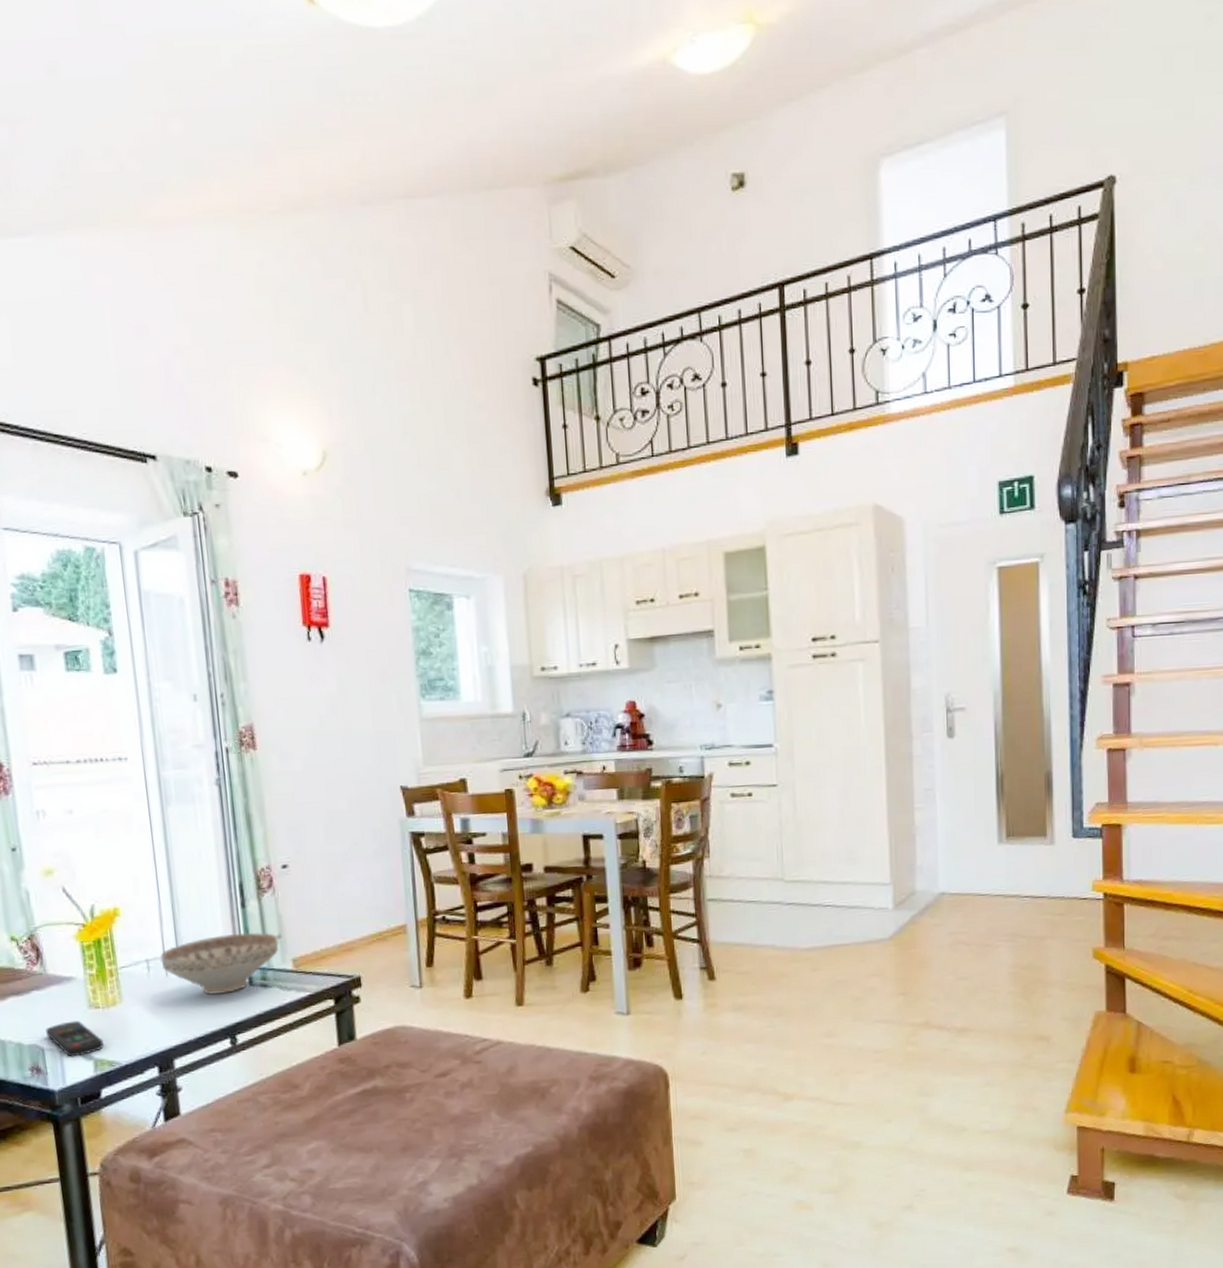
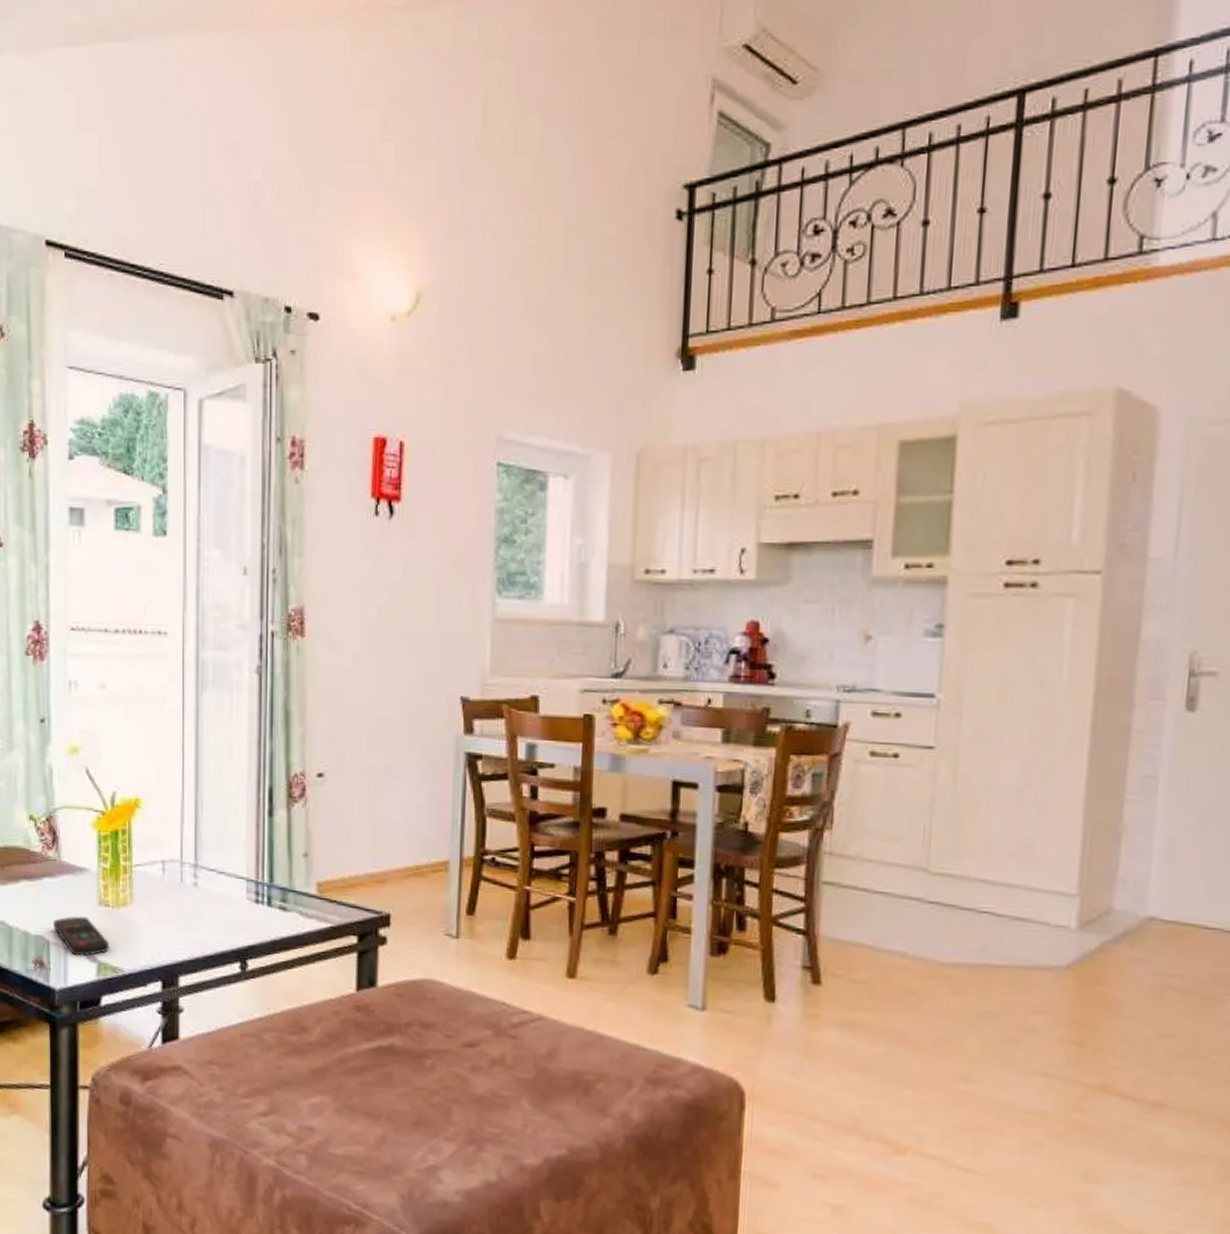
decorative bowl: present [160,932,280,995] -> none [177,844,304,911]

